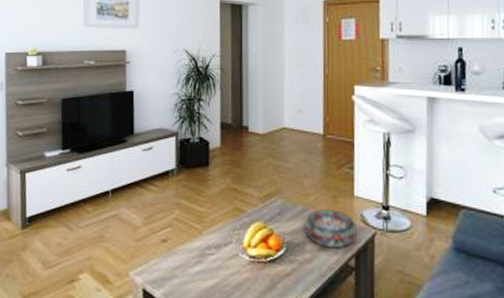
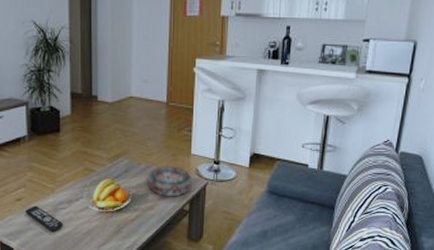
remote control: none [170,249,211,283] -> present [25,205,64,233]

